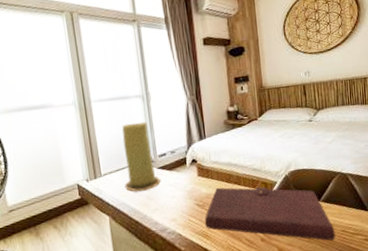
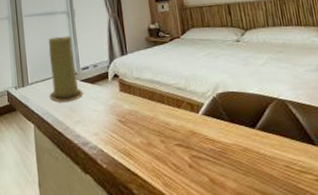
notebook: present [204,187,336,241] -> none [127,104,278,176]

